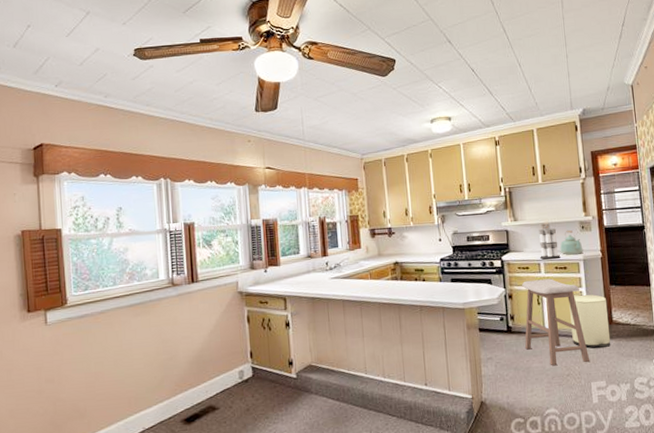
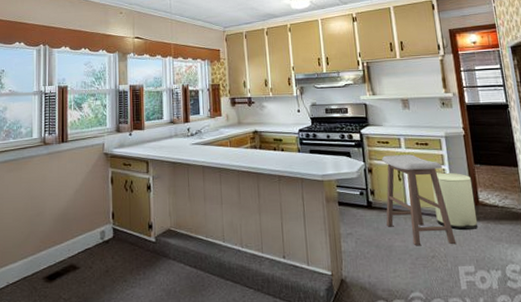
spice rack: present [539,224,560,260] -> none [398,100,421,136]
kettle: present [560,230,583,255] -> none [420,106,445,131]

